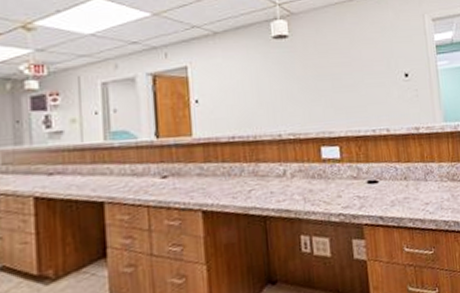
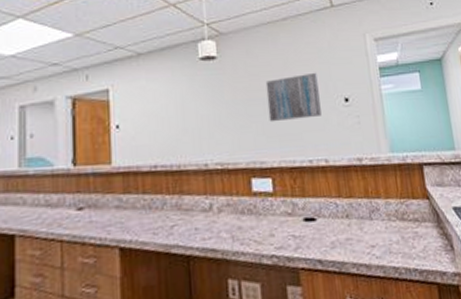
wall art: none [333,50,384,96] -> present [265,72,322,122]

